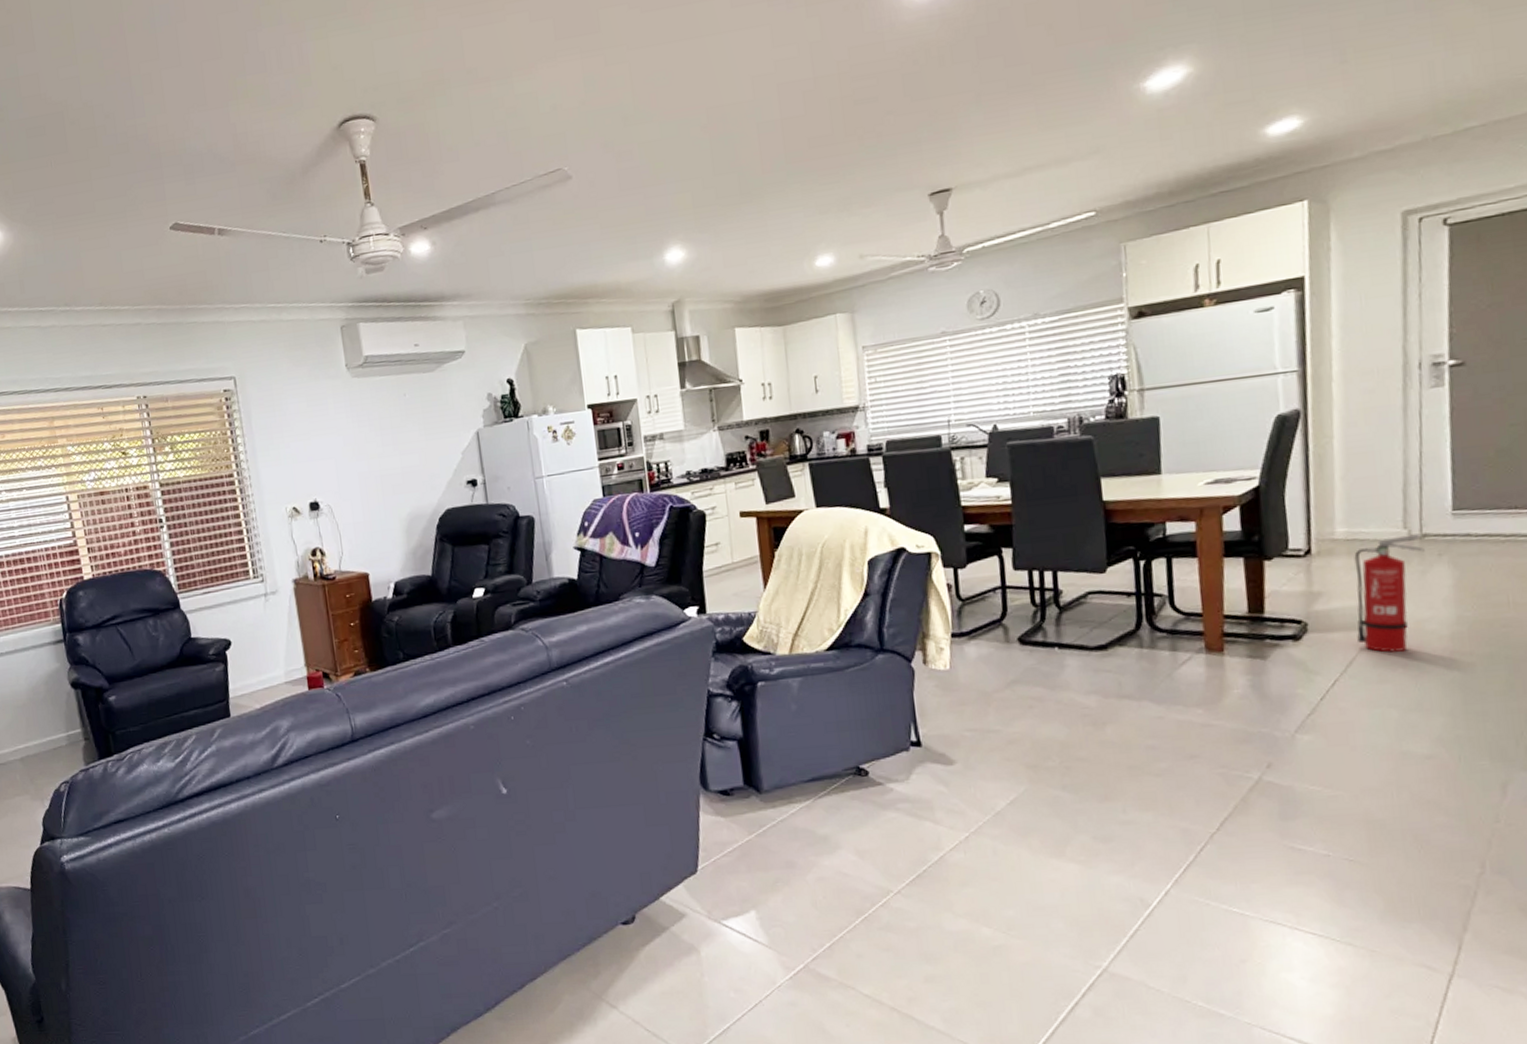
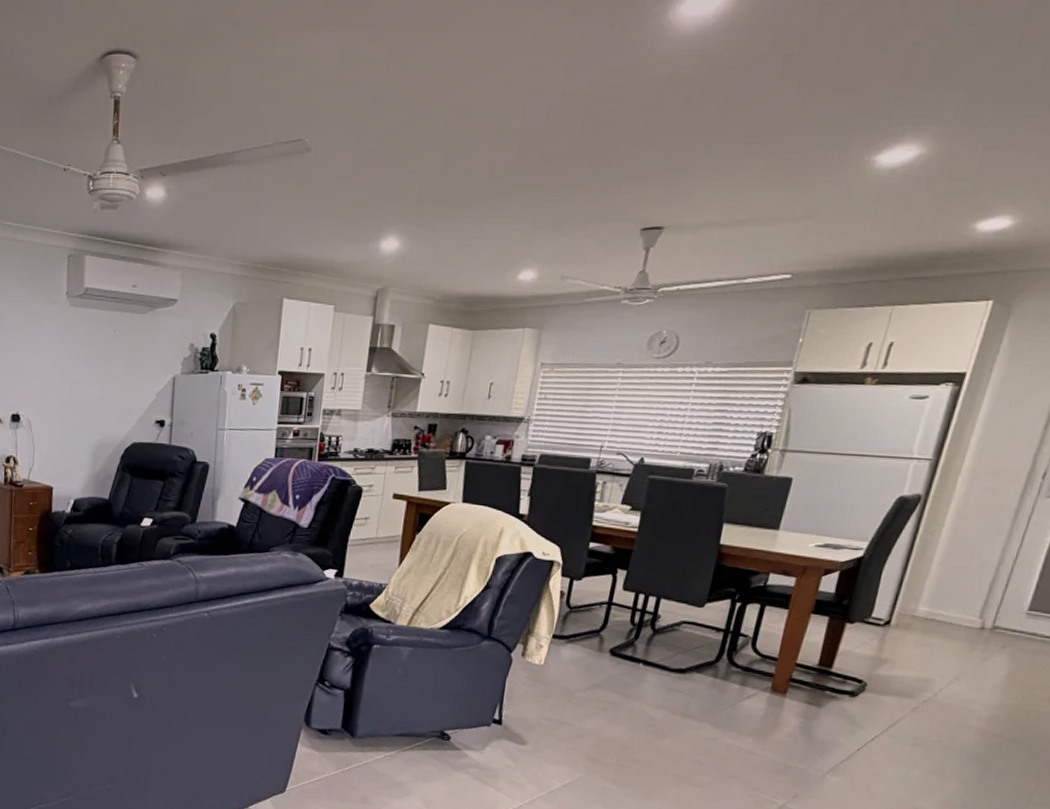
fire extinguisher: present [1354,534,1425,653] -> none [906,623,993,723]

